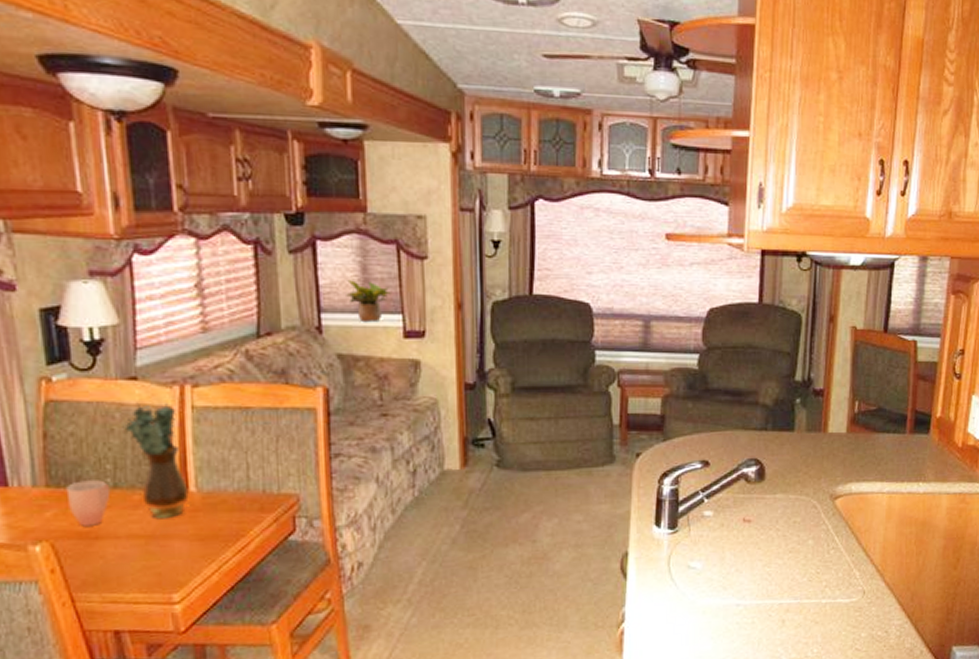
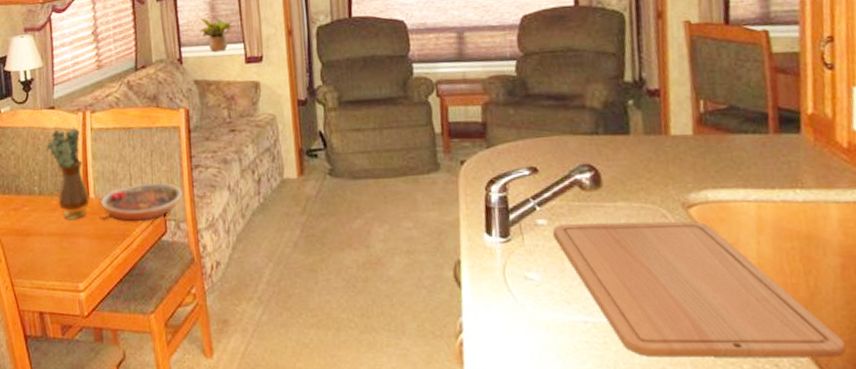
mug: present [65,480,111,526] -> none [9,188,37,225]
dish: none [203,474,317,520] -> present [99,183,182,222]
chopping board: none [718,511,938,632] -> present [553,221,846,358]

